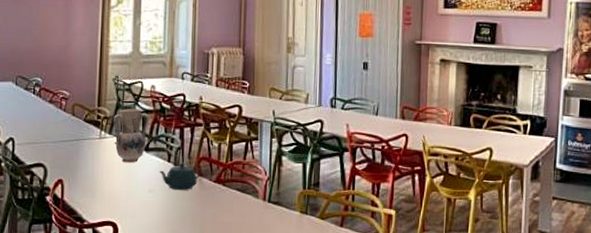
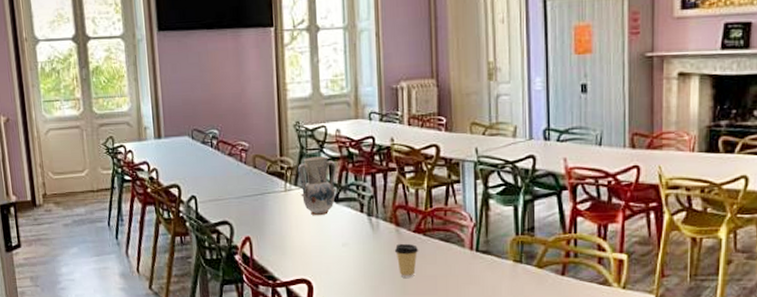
teapot: present [158,163,201,191] -> none [351,212,398,243]
coffee cup: none [196,192,218,224] -> present [394,243,419,278]

